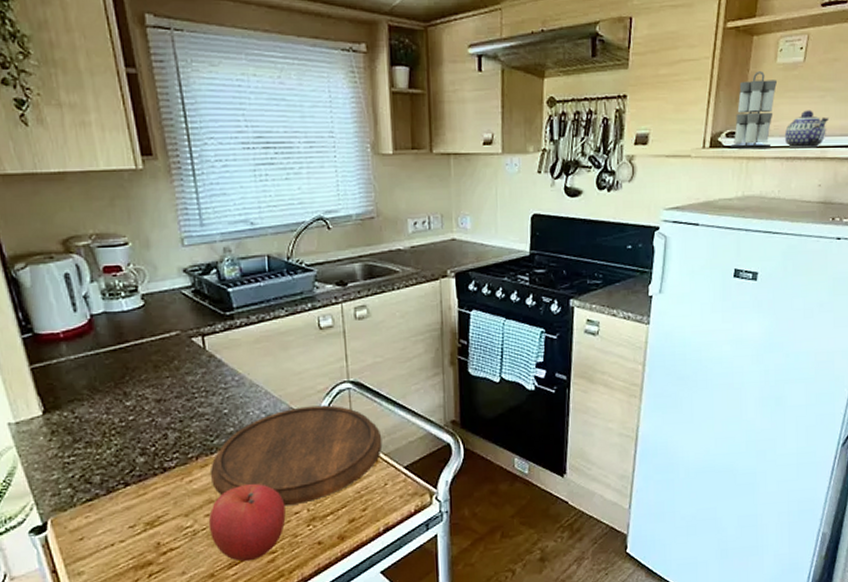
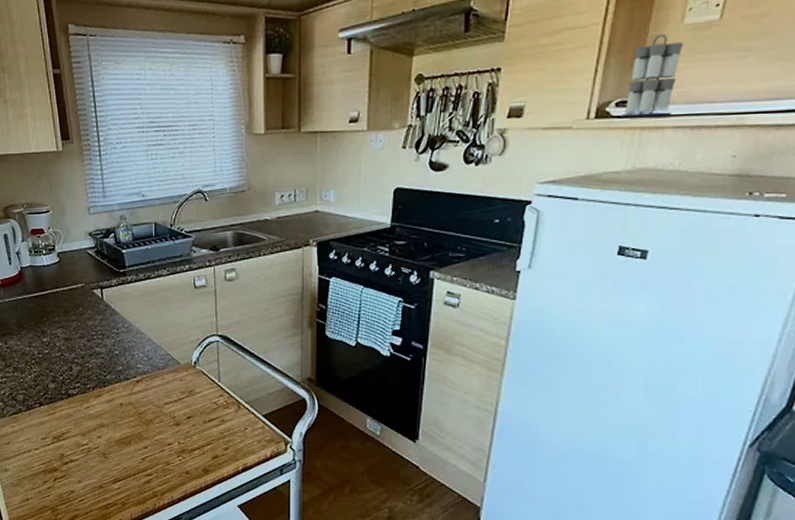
fruit: present [208,483,286,562] -> none [100,414,160,480]
cutting board: present [211,405,383,507] -> none [103,354,244,438]
teapot: present [784,110,830,149] -> none [690,72,752,117]

